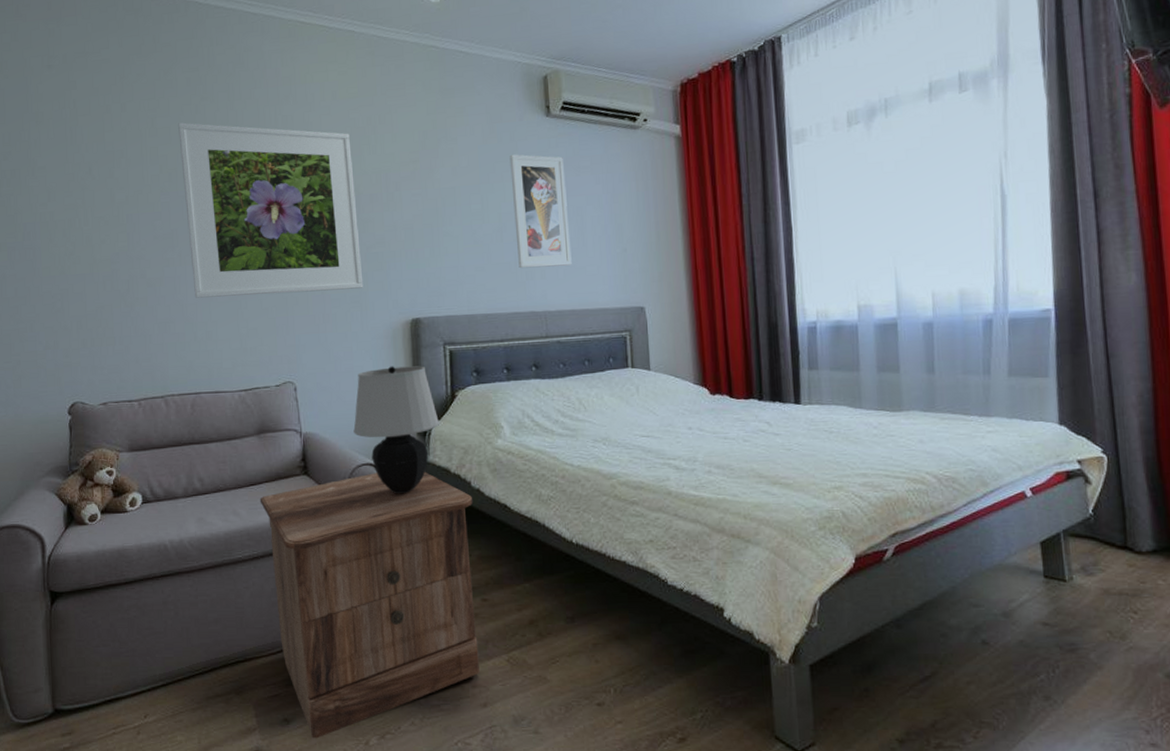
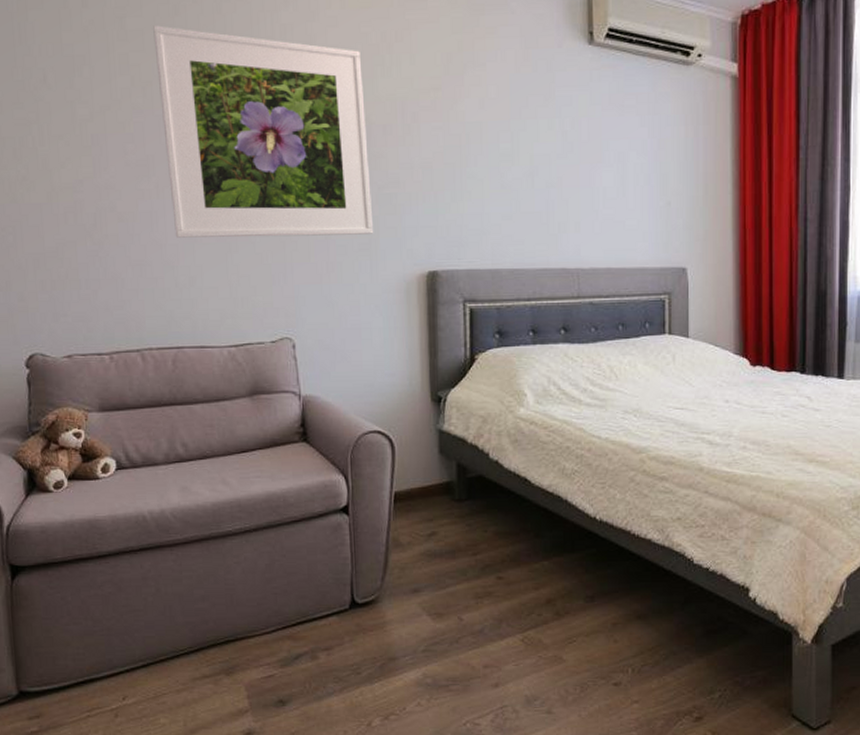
nightstand: present [259,472,480,739] -> none [252,441,492,720]
table lamp: present [353,366,439,494] -> none [360,324,456,465]
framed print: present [510,154,572,269] -> none [545,87,610,219]

